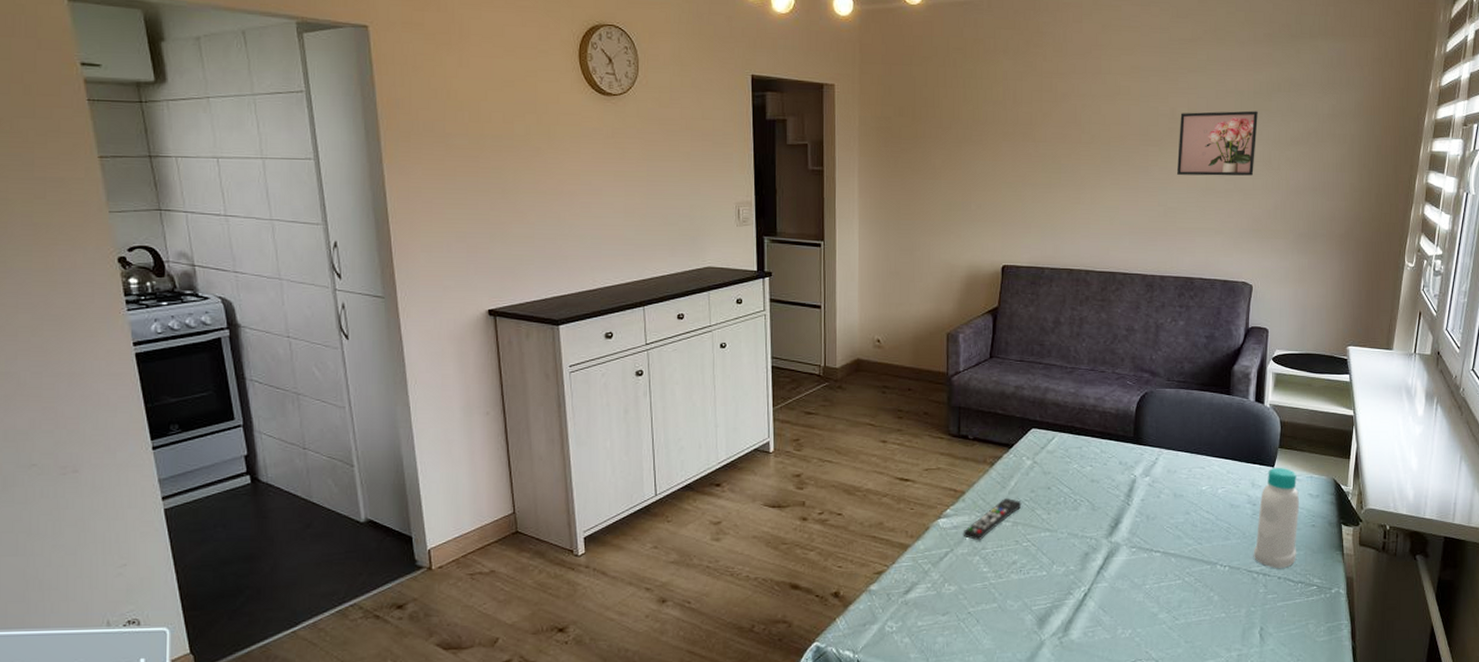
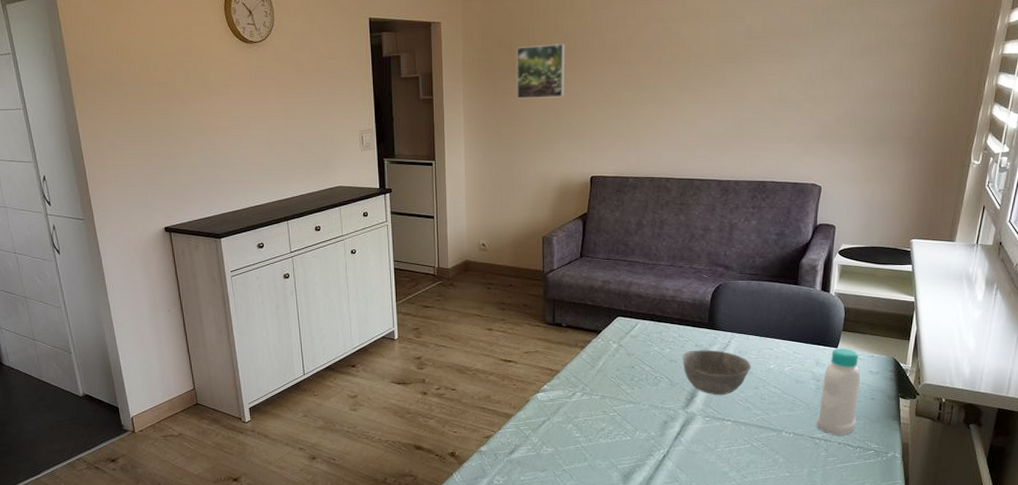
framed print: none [920,115,975,176] -> present [517,44,565,99]
remote control: present [963,497,1022,541] -> none [558,375,609,412]
bowl: none [1105,468,1182,522] -> present [682,350,751,396]
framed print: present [1177,110,1258,176] -> none [752,24,831,88]

